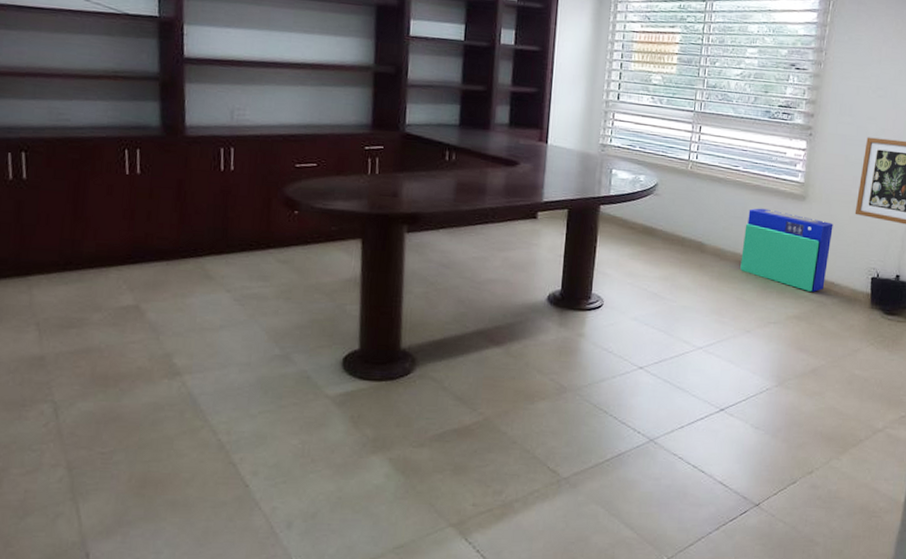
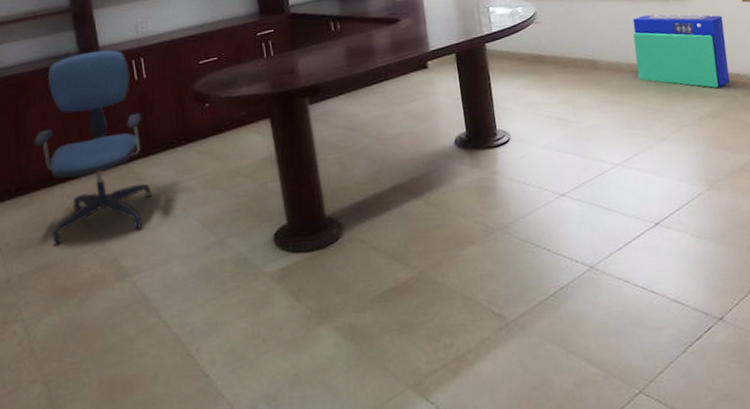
office chair: none [94,129,221,329] -> present [34,50,151,244]

